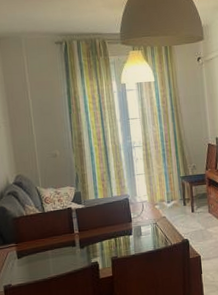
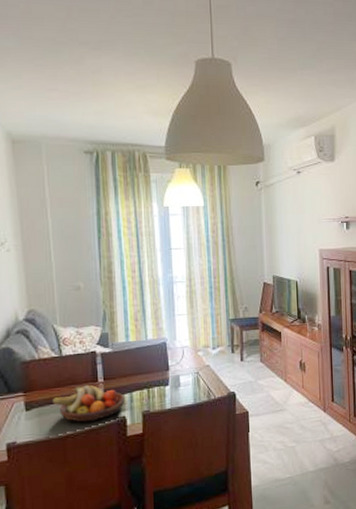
fruit bowl: none [37,235,97,268] -> present [51,384,125,423]

